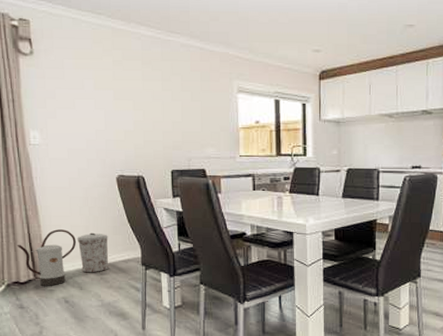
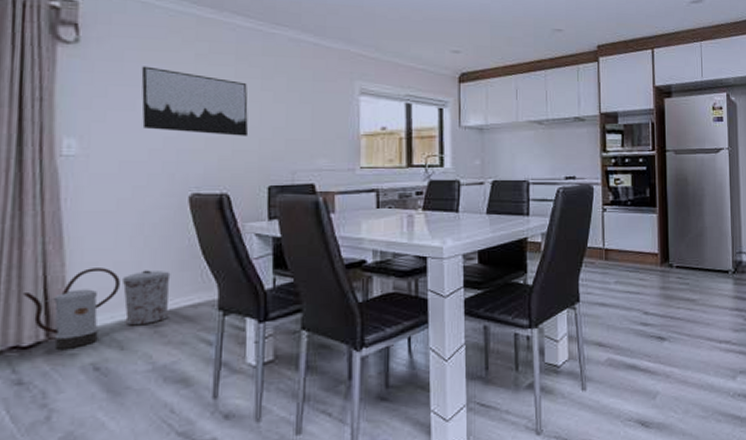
wall art: none [76,72,155,129] -> present [141,66,249,136]

